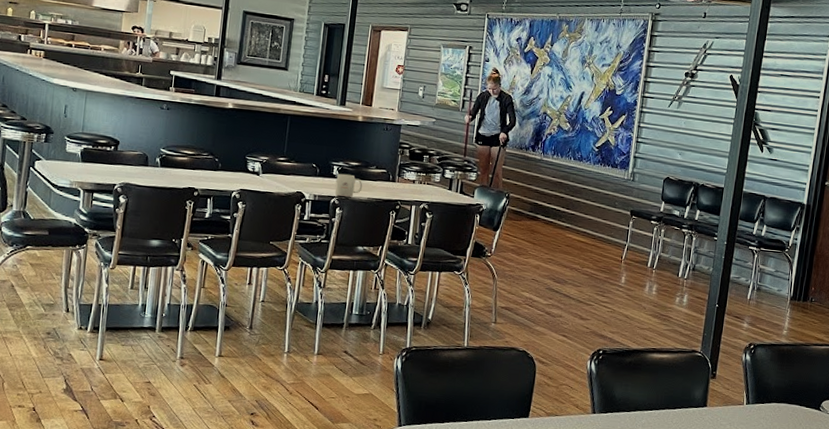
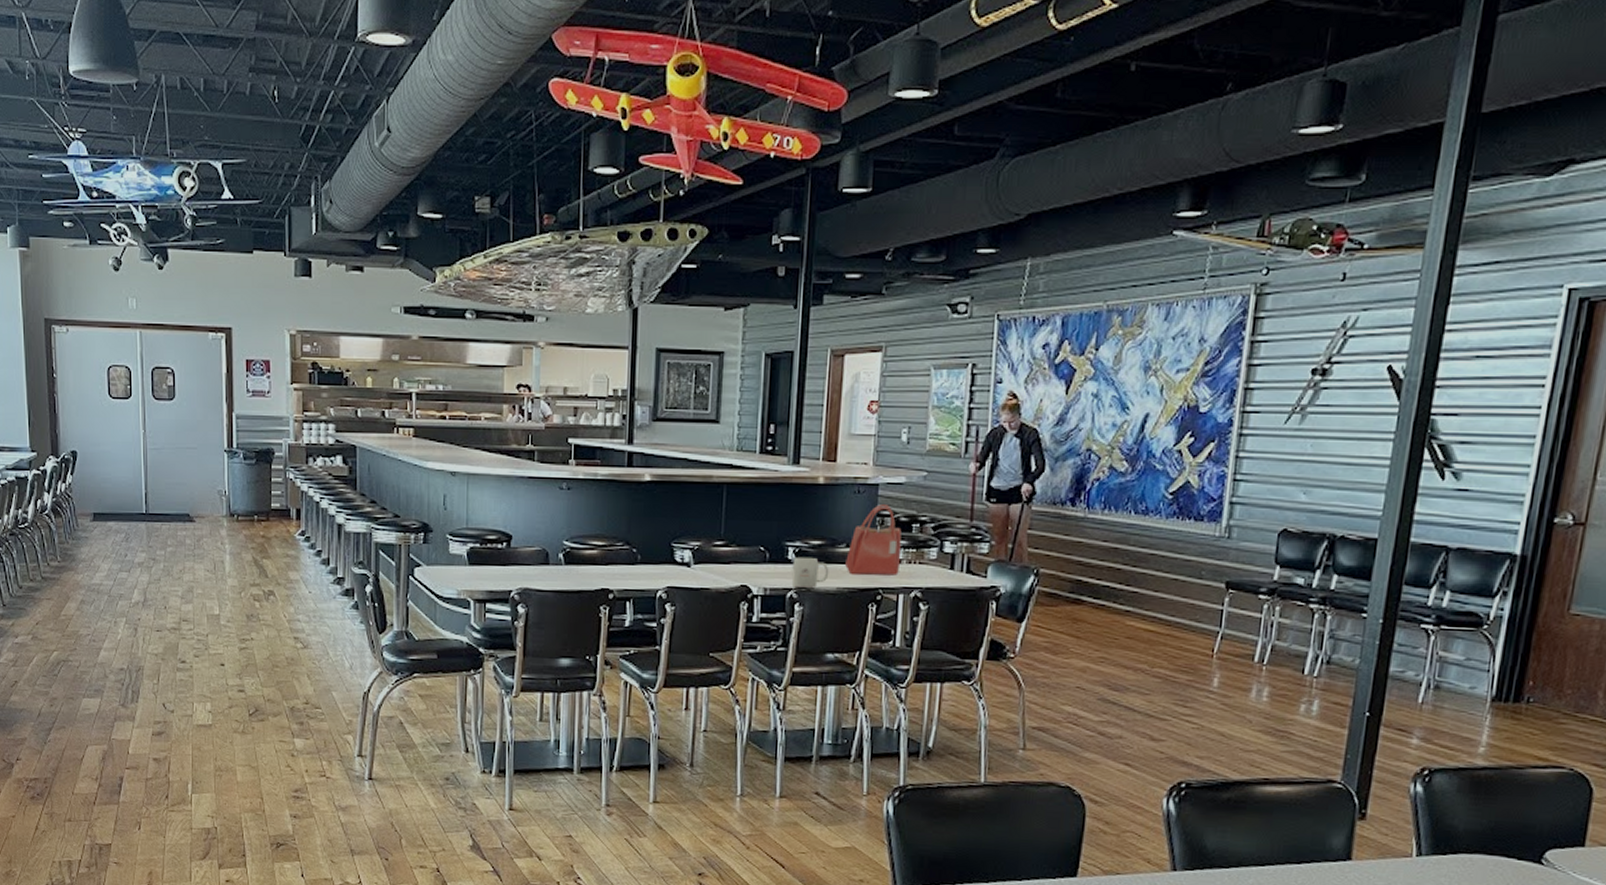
handbag: none [375,139,416,192] -> present [845,504,902,576]

